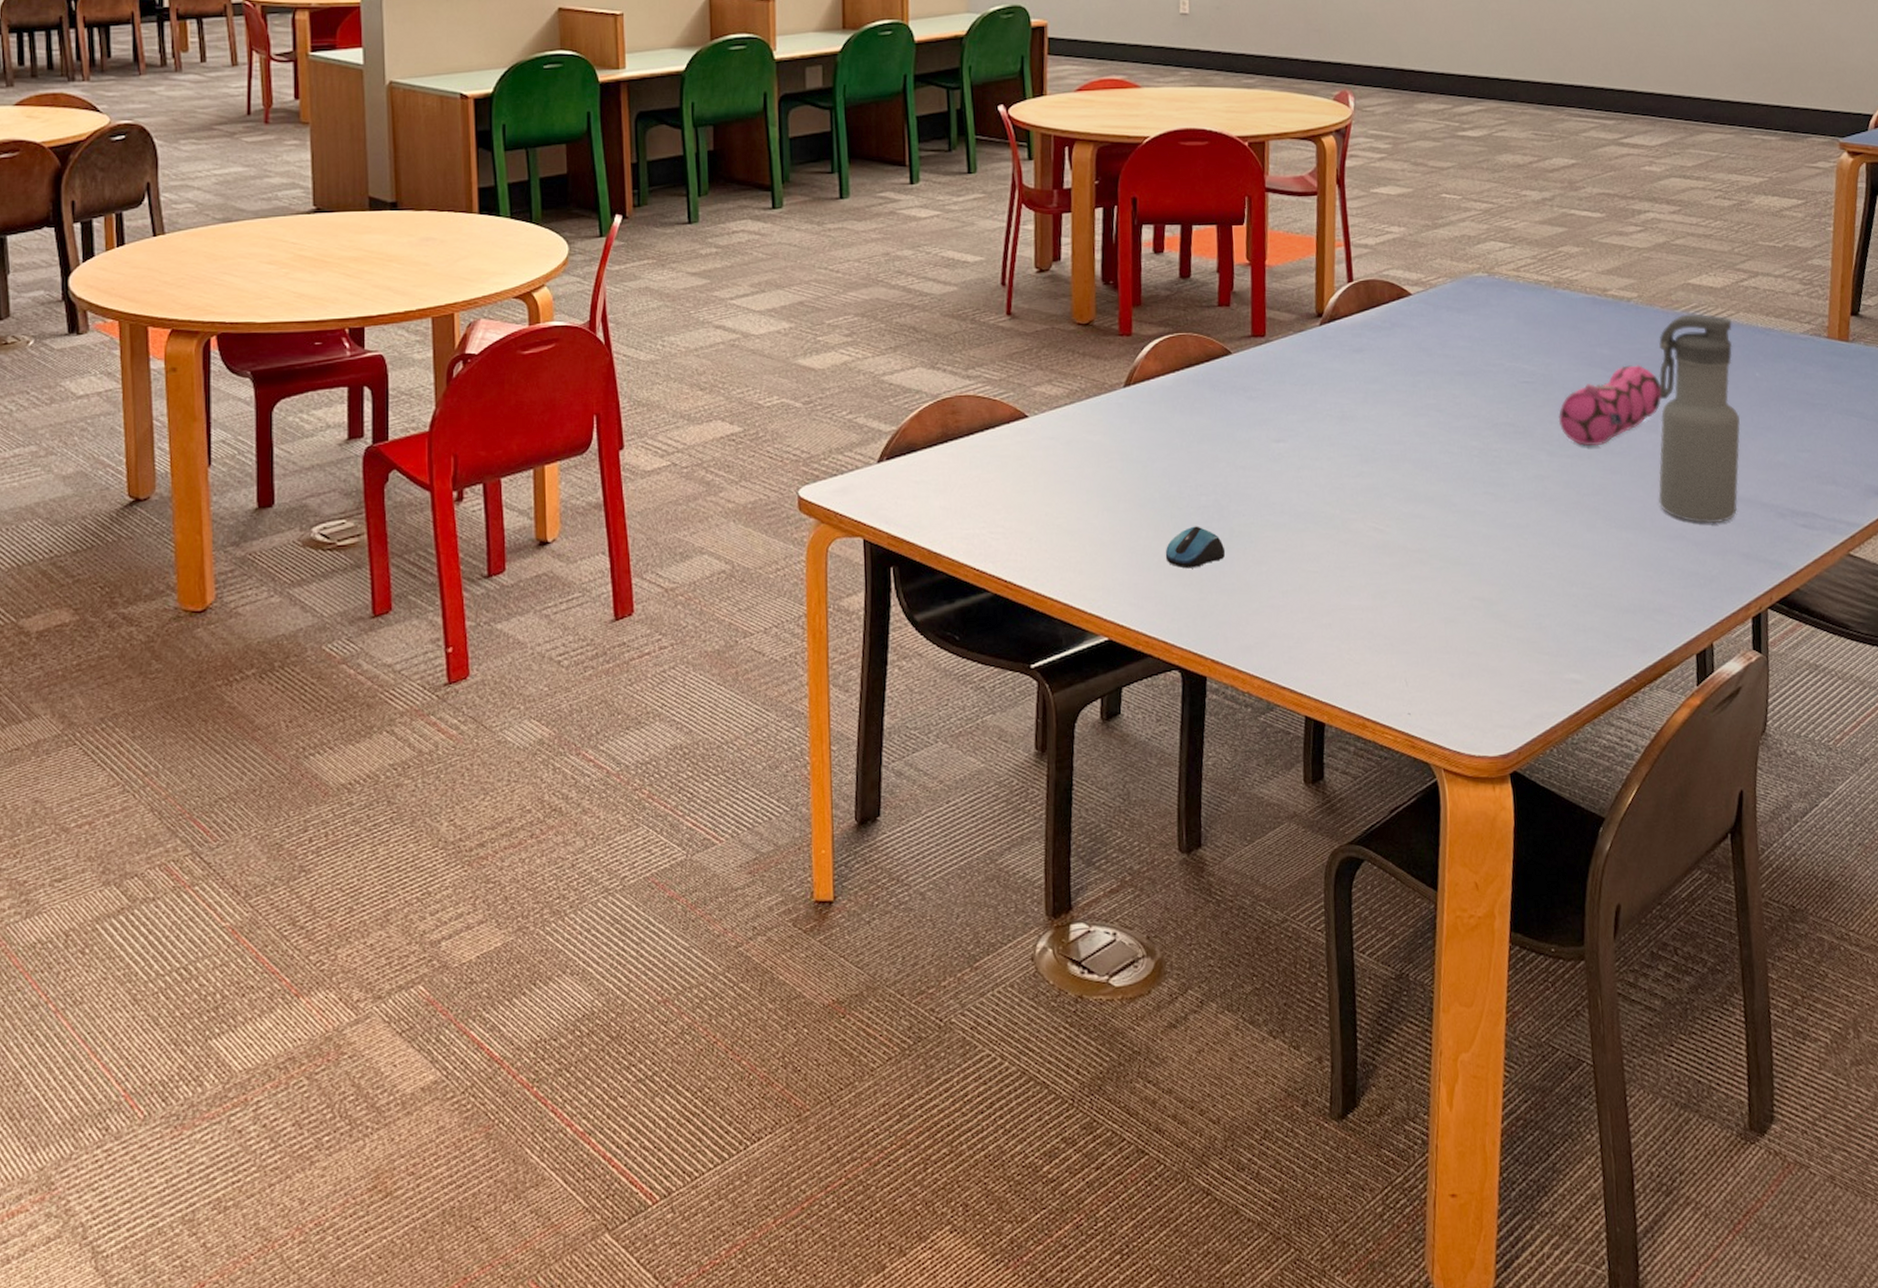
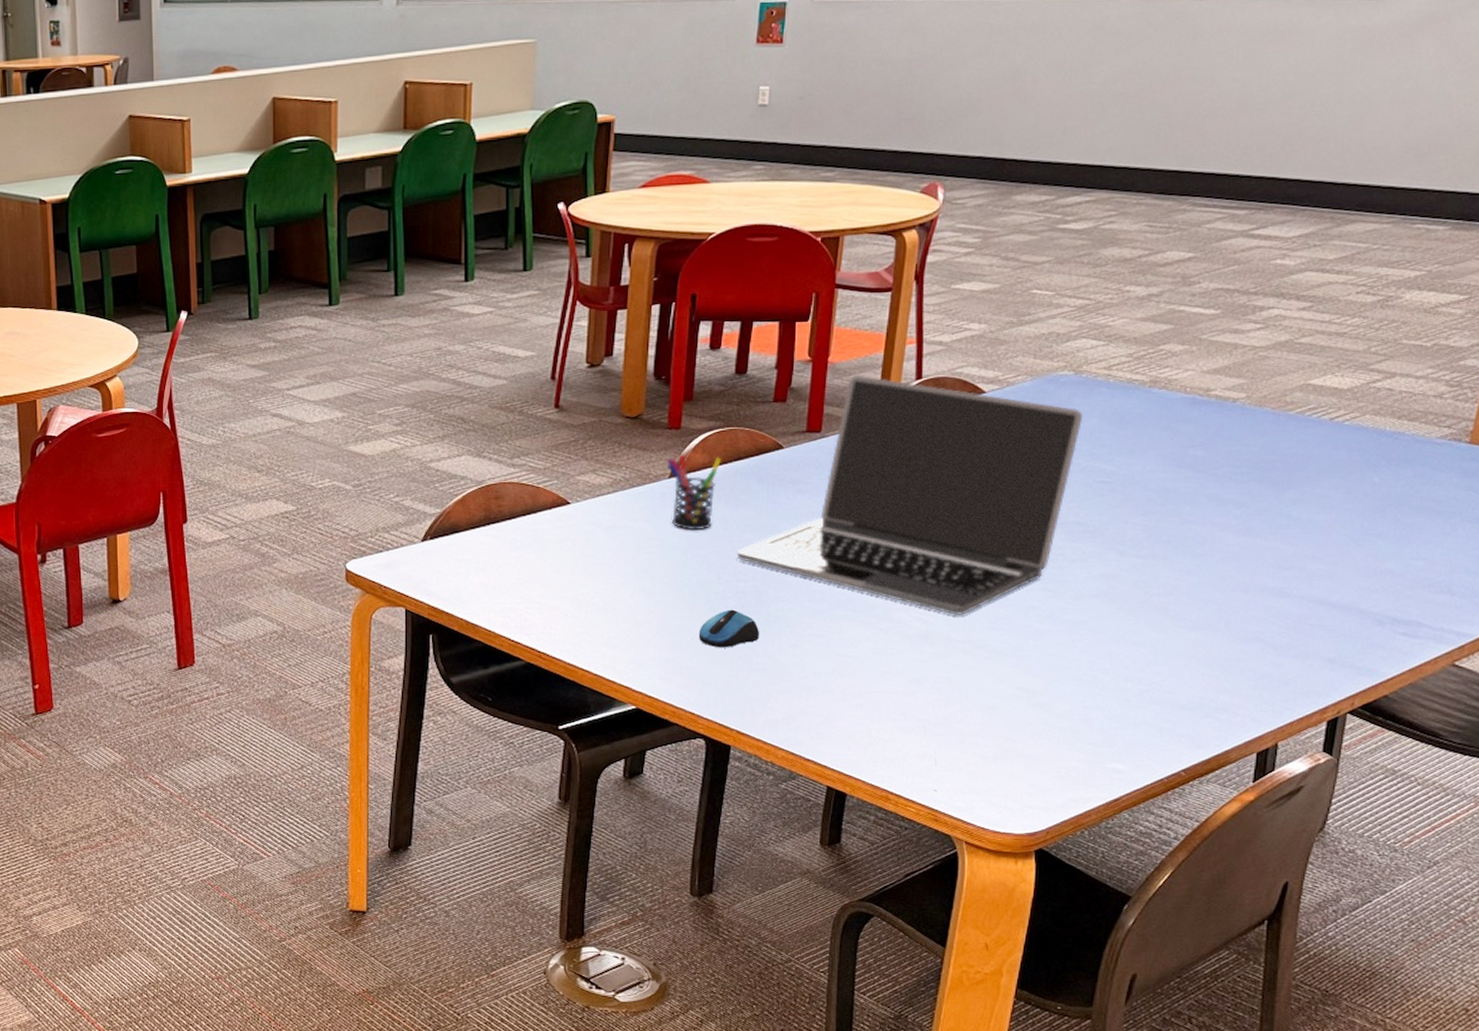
pen holder: none [1120,362,1174,443] -> present [667,454,722,531]
laptop: none [1196,278,1501,523] -> present [736,375,1084,615]
pencil case: present [1558,365,1661,446] -> none [1134,467,1259,547]
water bottle: present [1658,314,1740,524] -> none [1238,415,1356,628]

